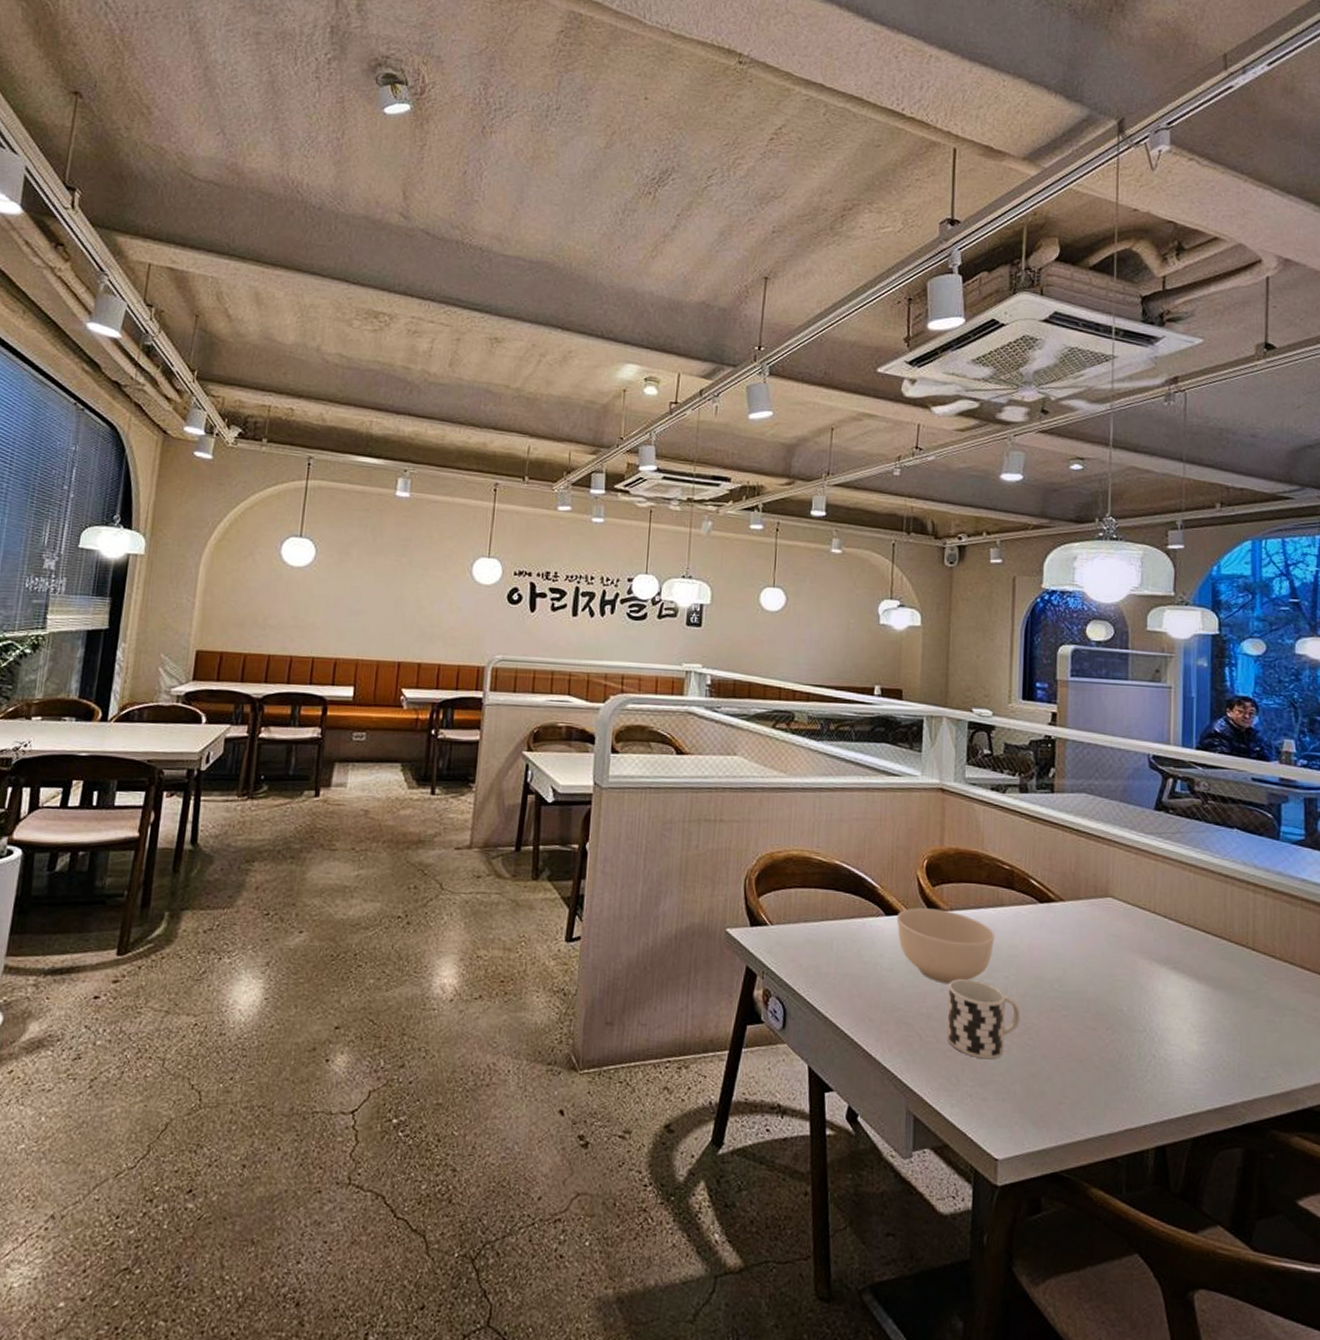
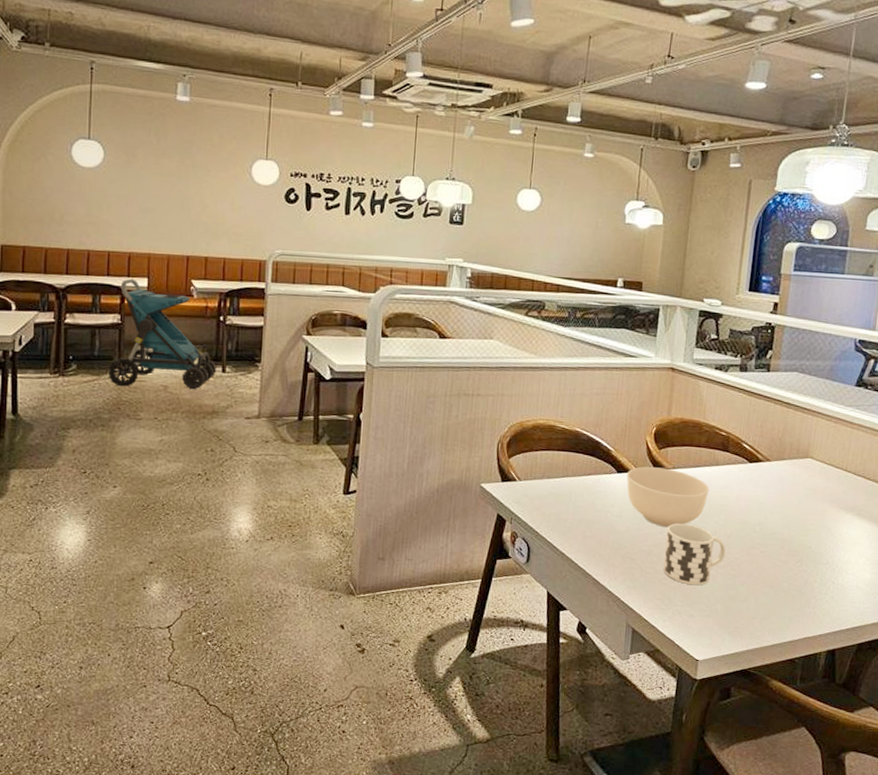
baby buggy: none [303,687,425,815] -> present [109,278,216,390]

